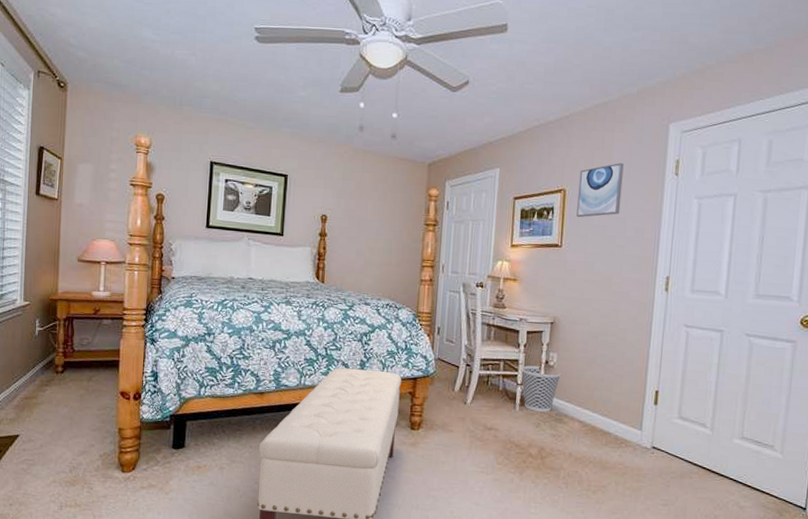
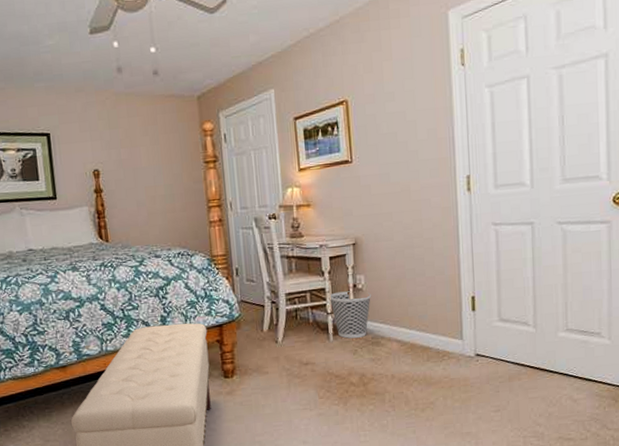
wall art: present [576,162,624,218] -> none [360,61,409,129]

